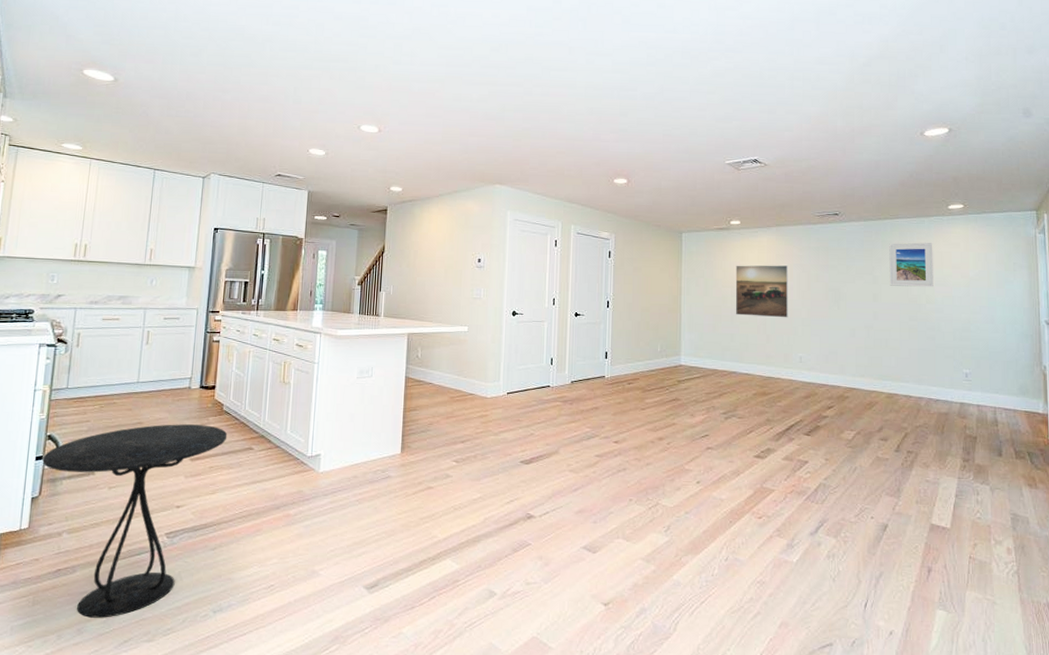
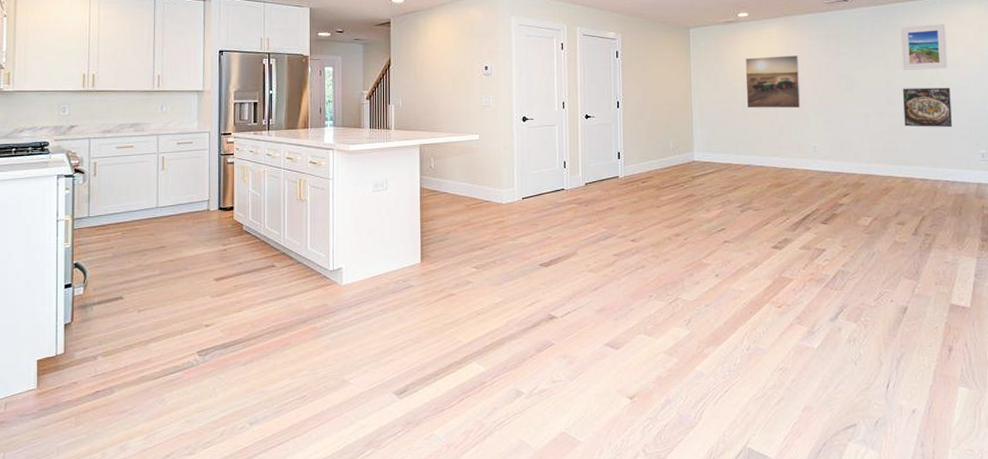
side table: present [42,424,228,618] -> none [71,245,249,435]
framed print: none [890,304,937,346] -> present [903,87,952,128]

